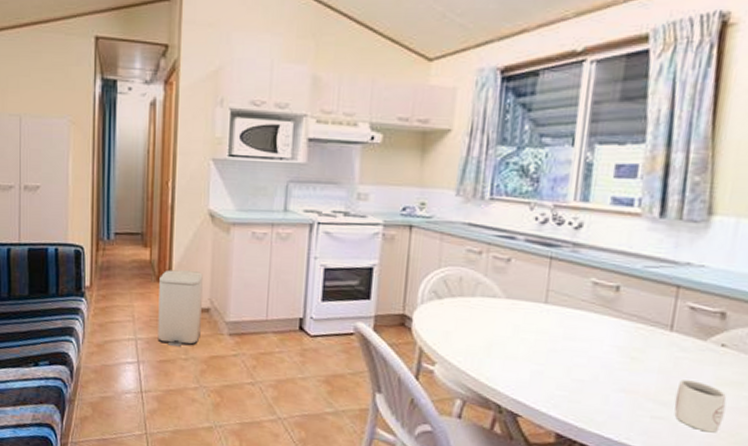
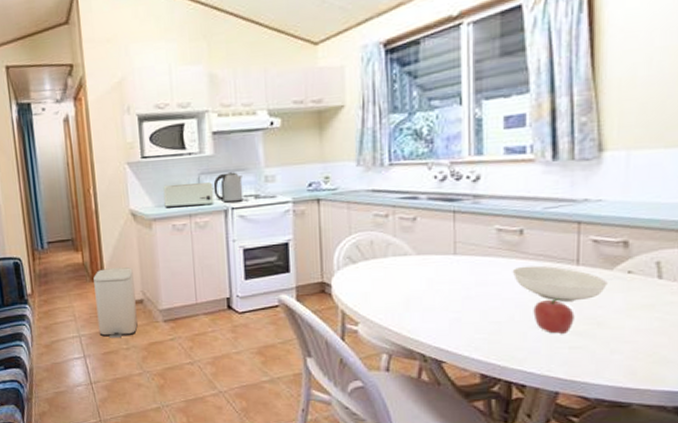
toaster: none [246,188,302,217] -> present [163,181,214,208]
kettle: none [301,184,334,219] -> present [213,172,244,204]
bowl: none [602,324,700,369] -> present [512,265,608,302]
fruit: none [618,362,661,402] -> present [533,297,575,334]
mug: present [674,380,727,433] -> none [590,309,640,355]

